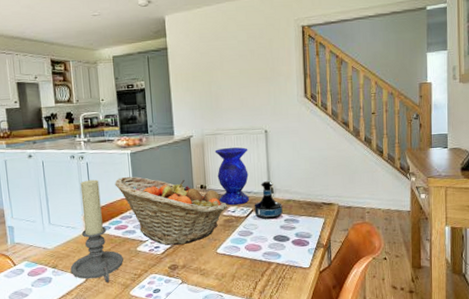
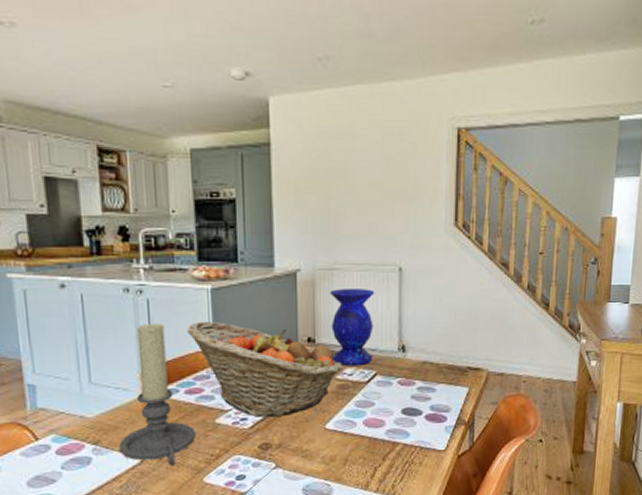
tequila bottle: present [254,181,283,220] -> none [378,336,416,387]

